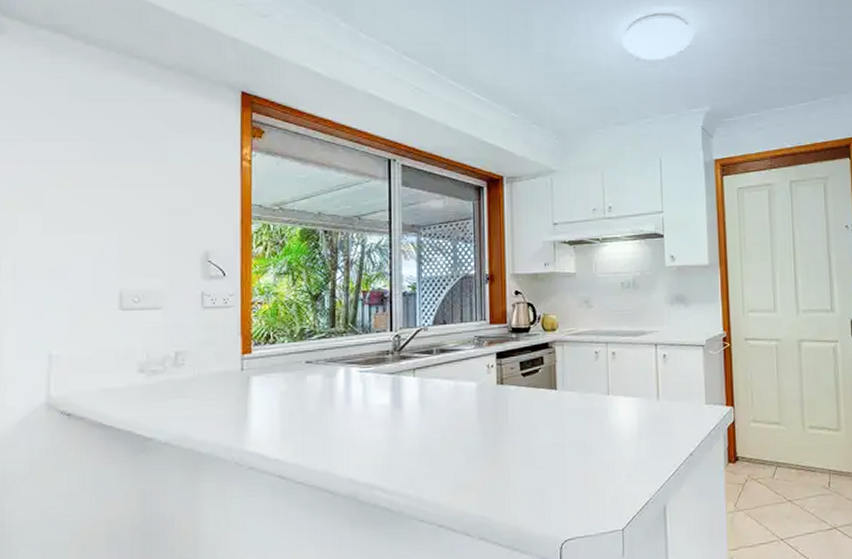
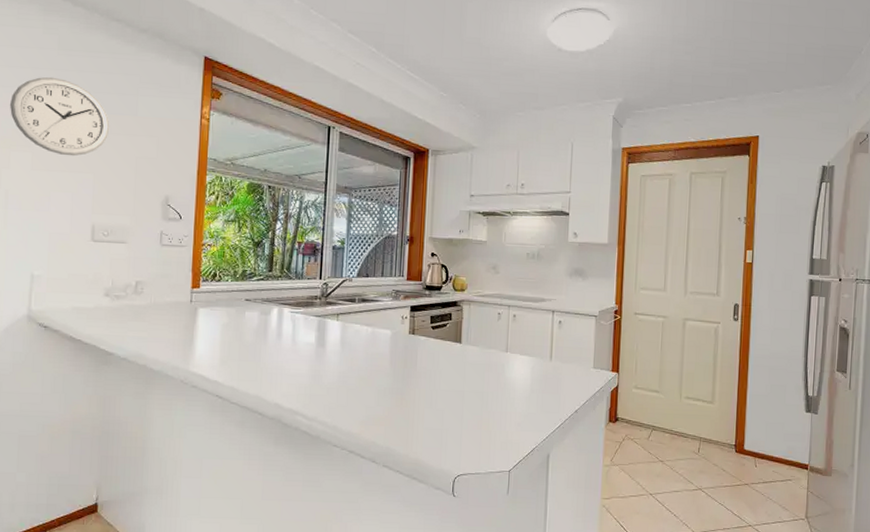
wall clock: none [13,126,135,215] -> present [9,76,110,157]

